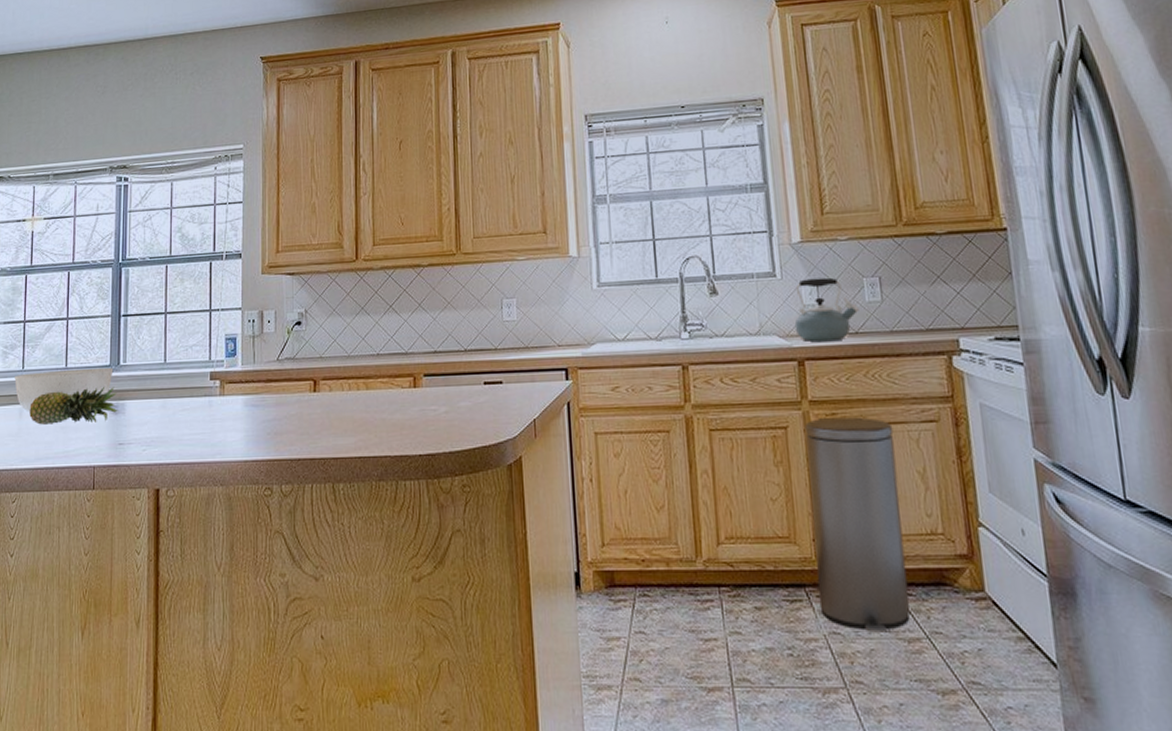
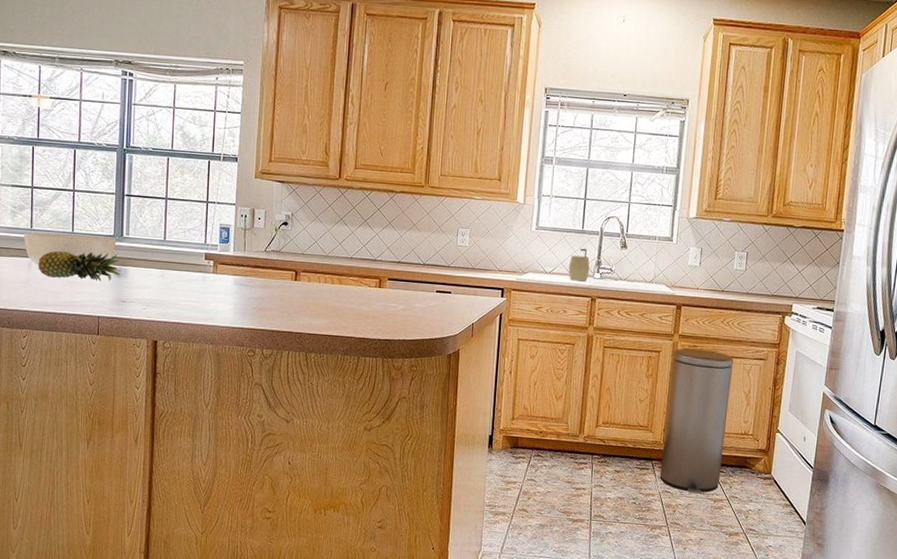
soap dispenser: none [646,302,674,346] -> present [568,248,590,282]
kettle: present [794,277,859,343] -> none [679,246,728,295]

